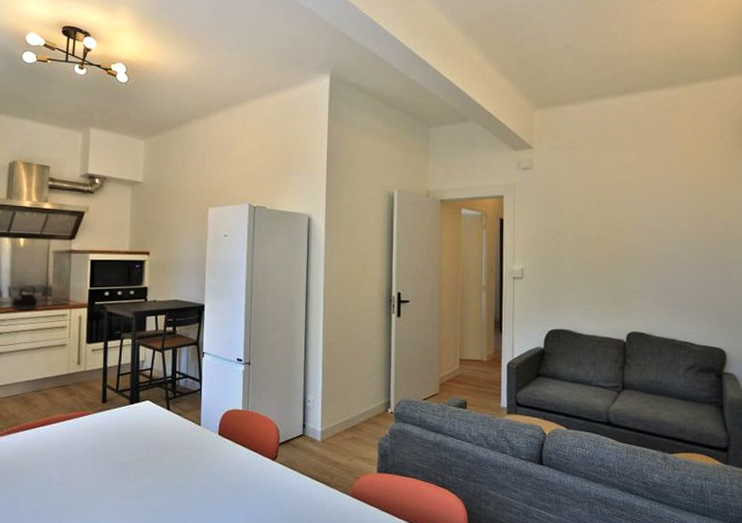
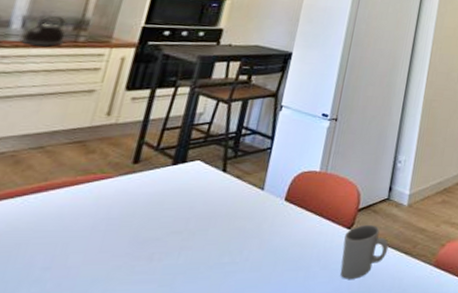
mug: none [271,457,309,504] -> present [340,224,389,279]

